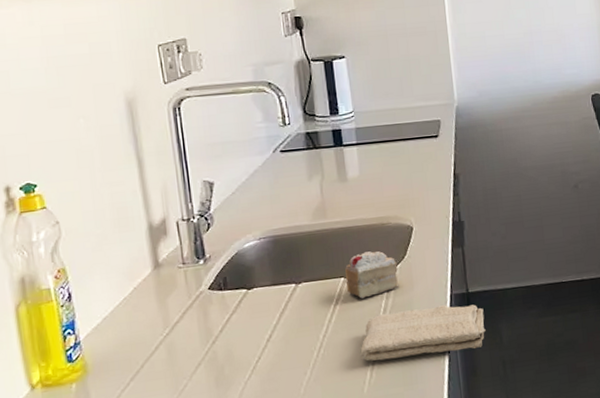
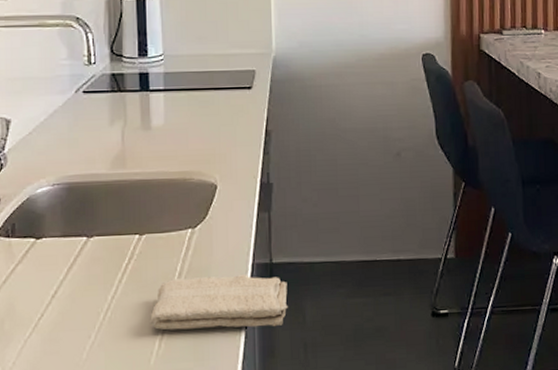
cake slice: present [345,251,398,299] -> none [140,208,197,260]

